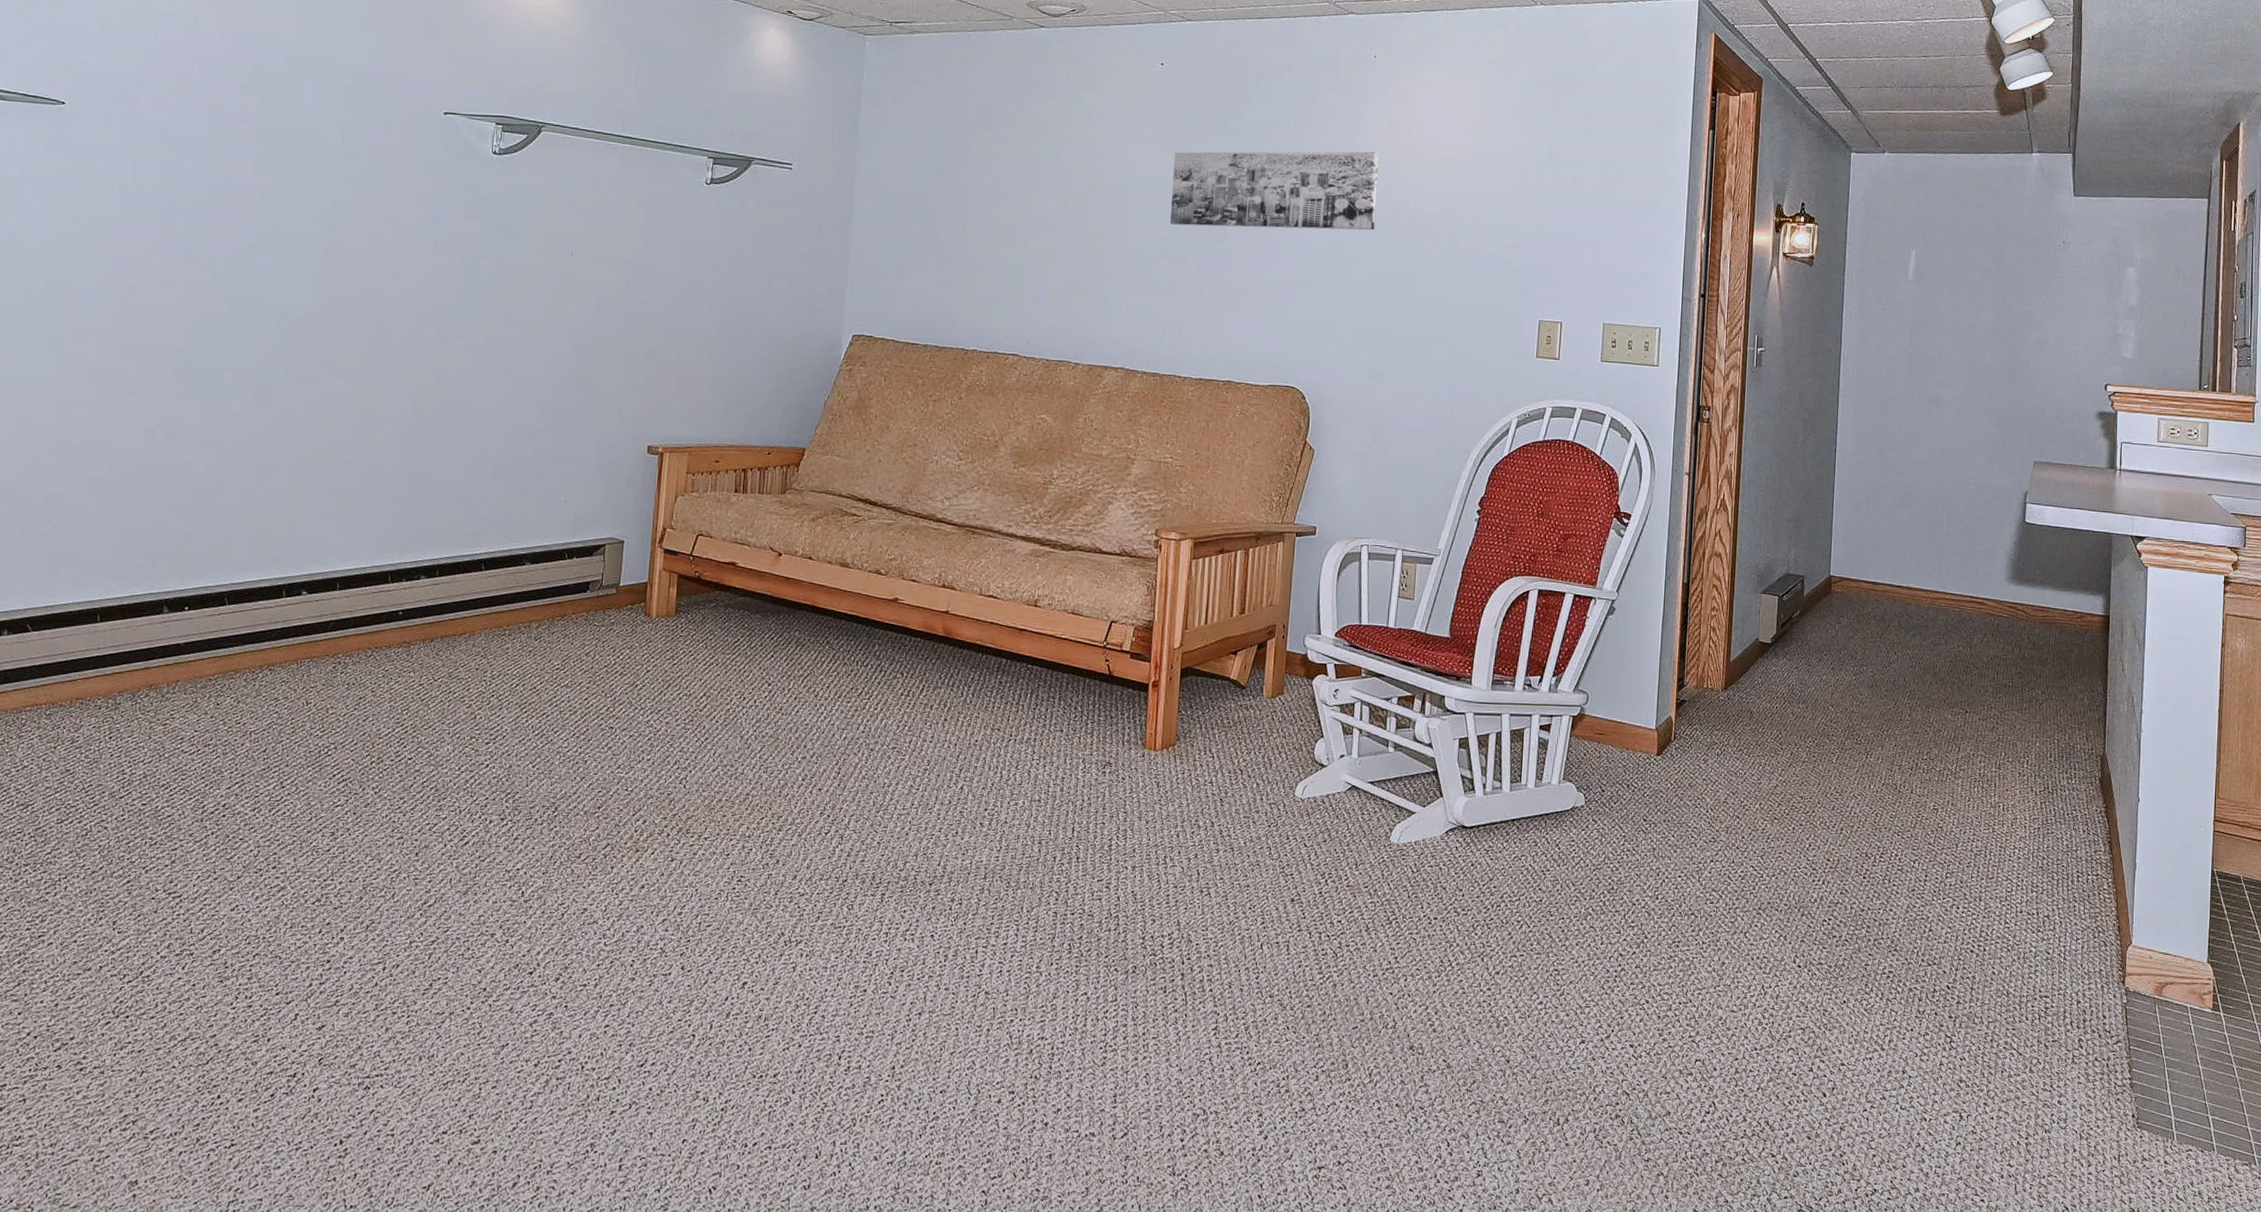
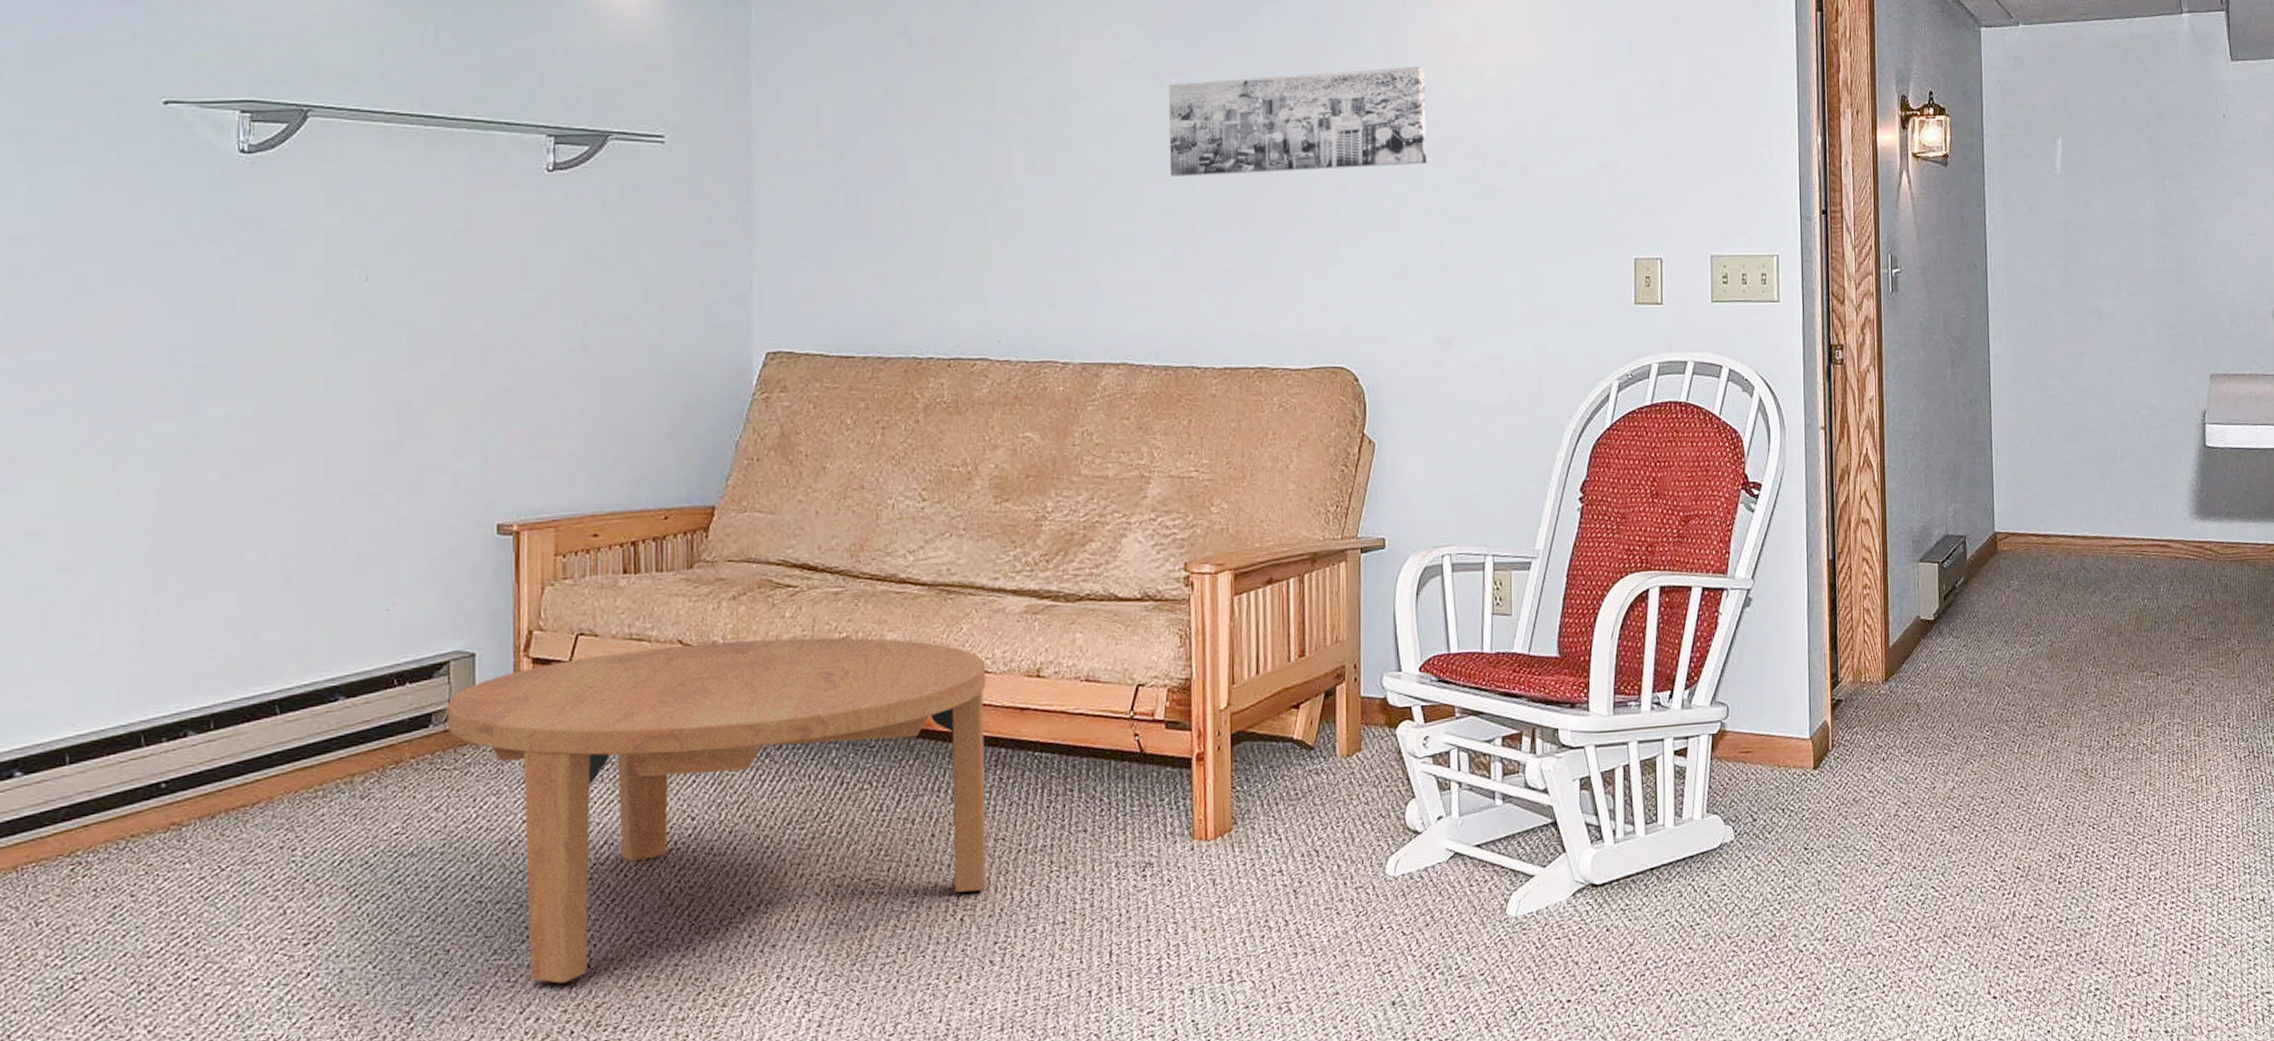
coffee table: none [599,551,997,797] -> present [446,637,986,984]

